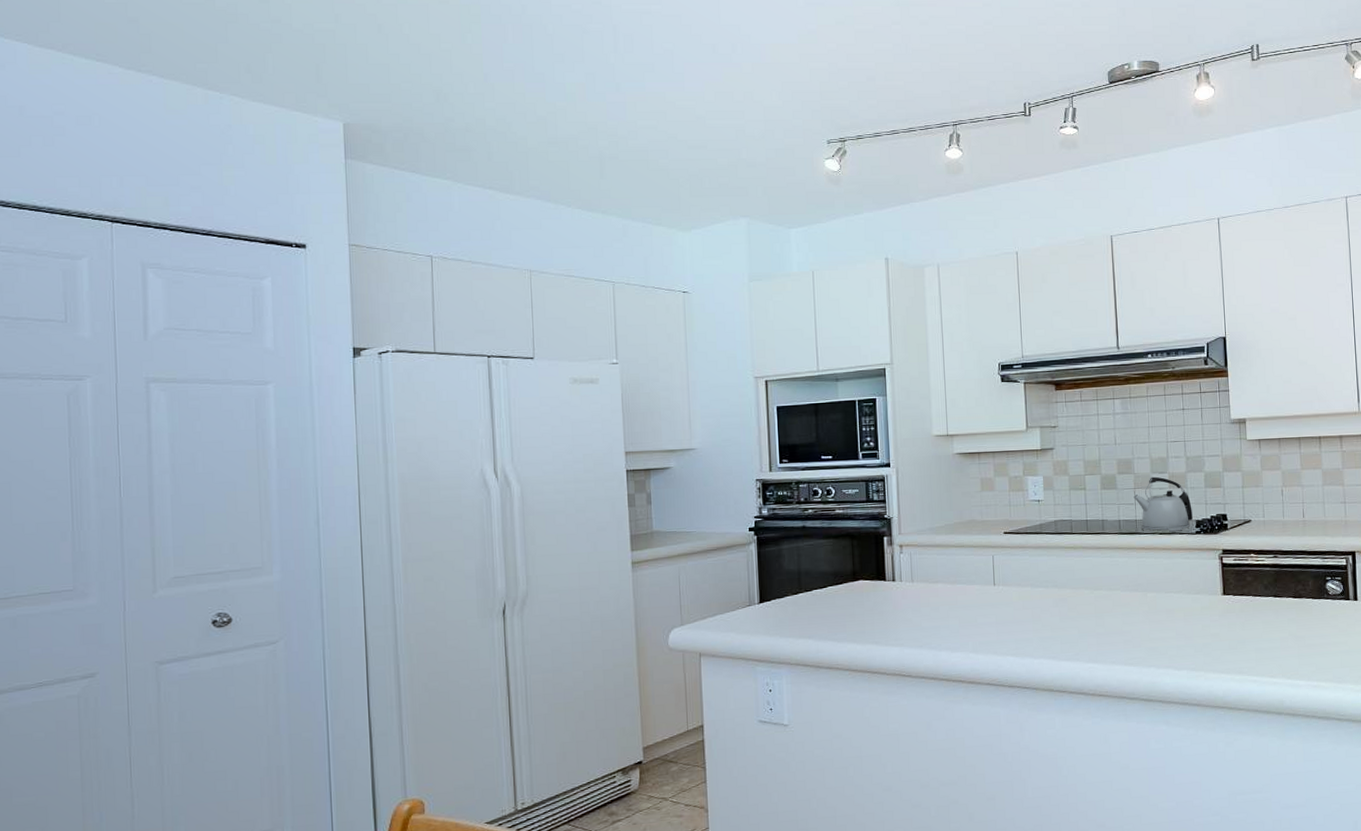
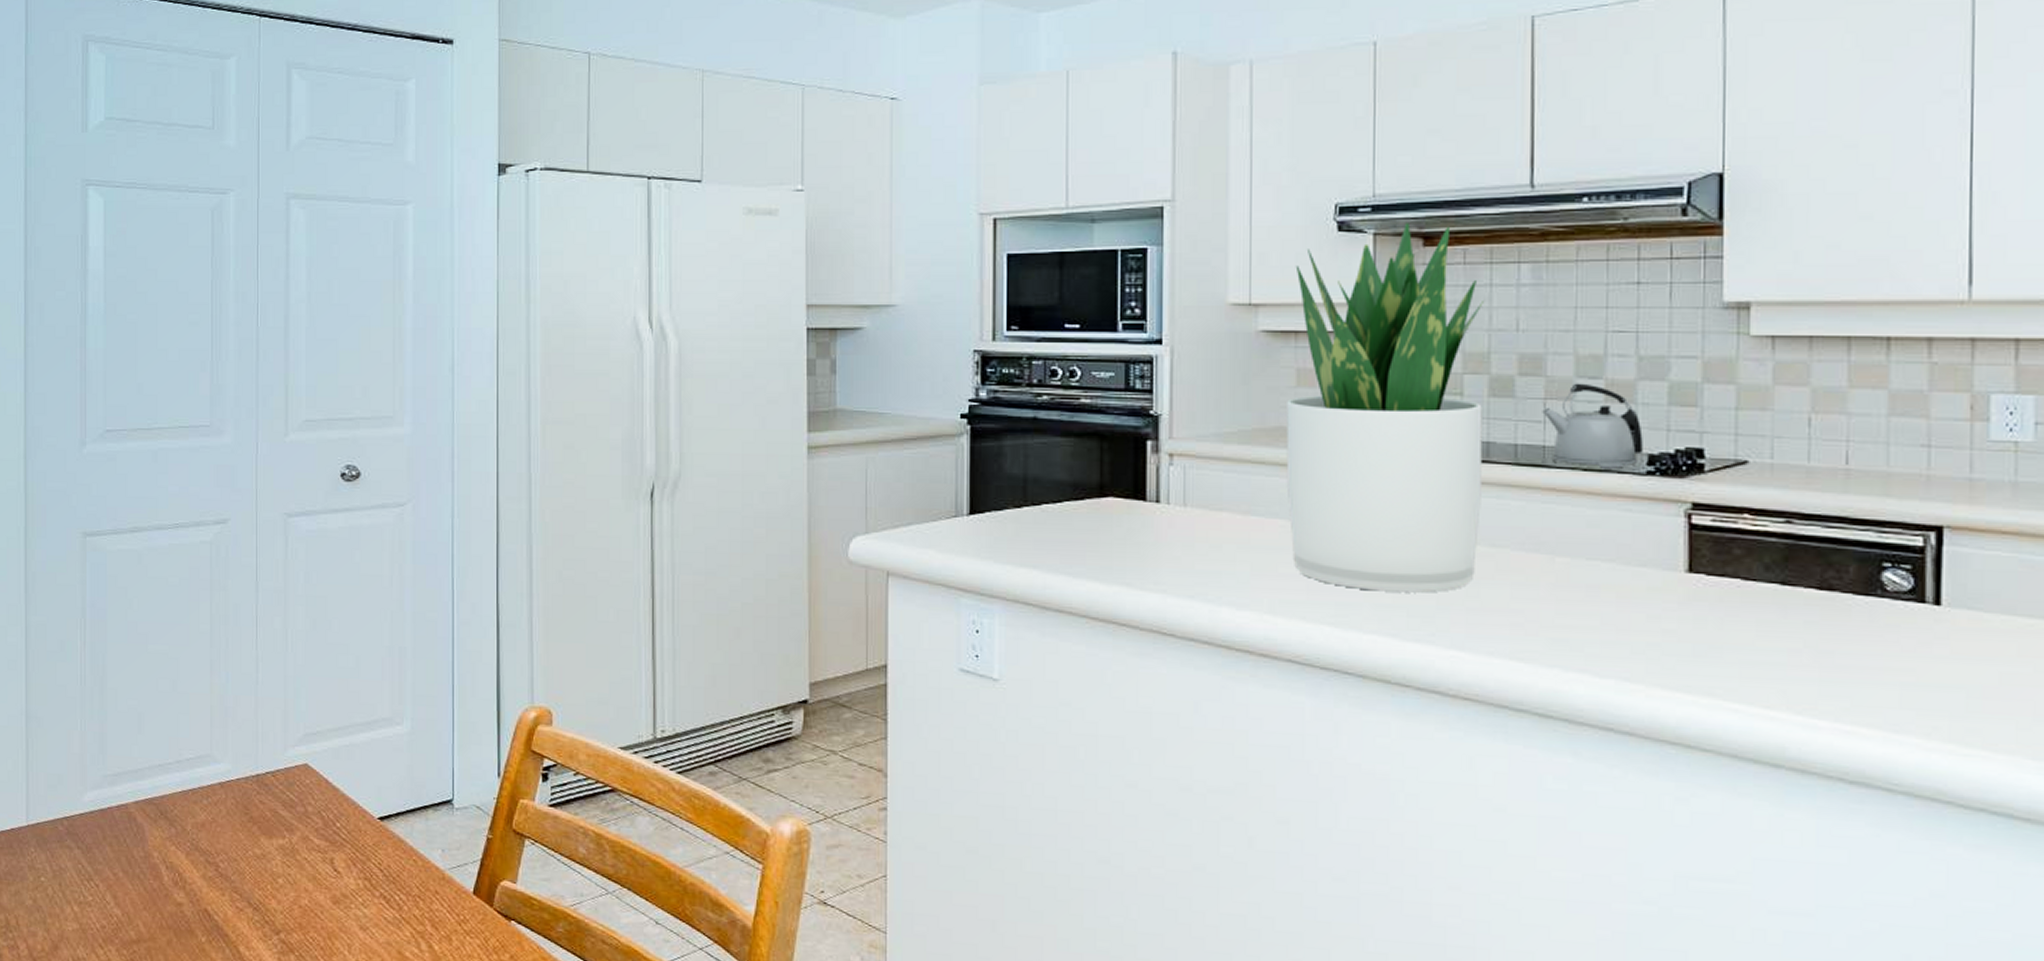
planter: none [975,375,1101,629] -> present [1286,223,1484,593]

